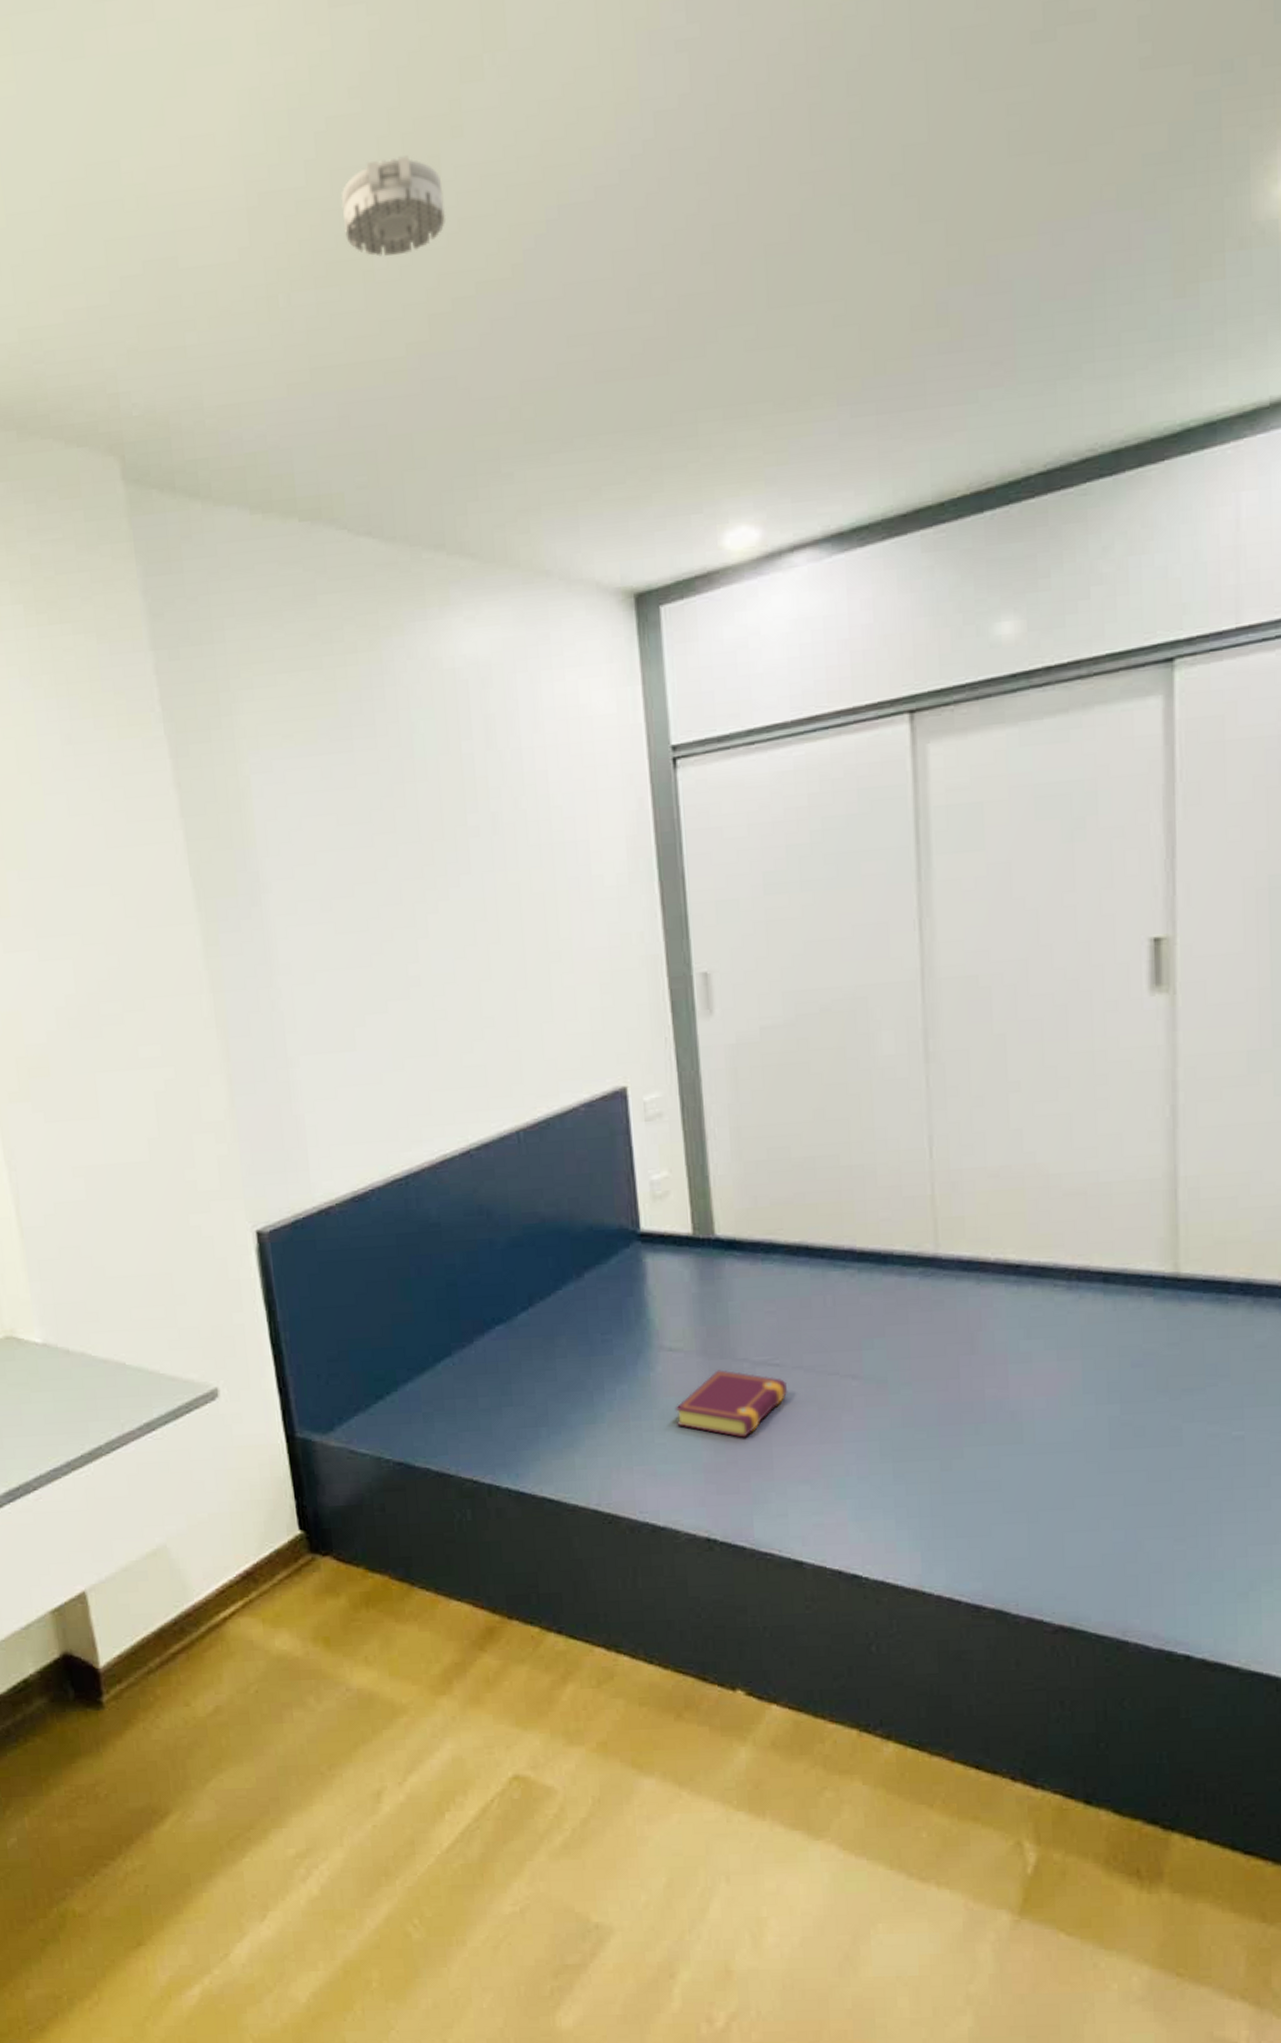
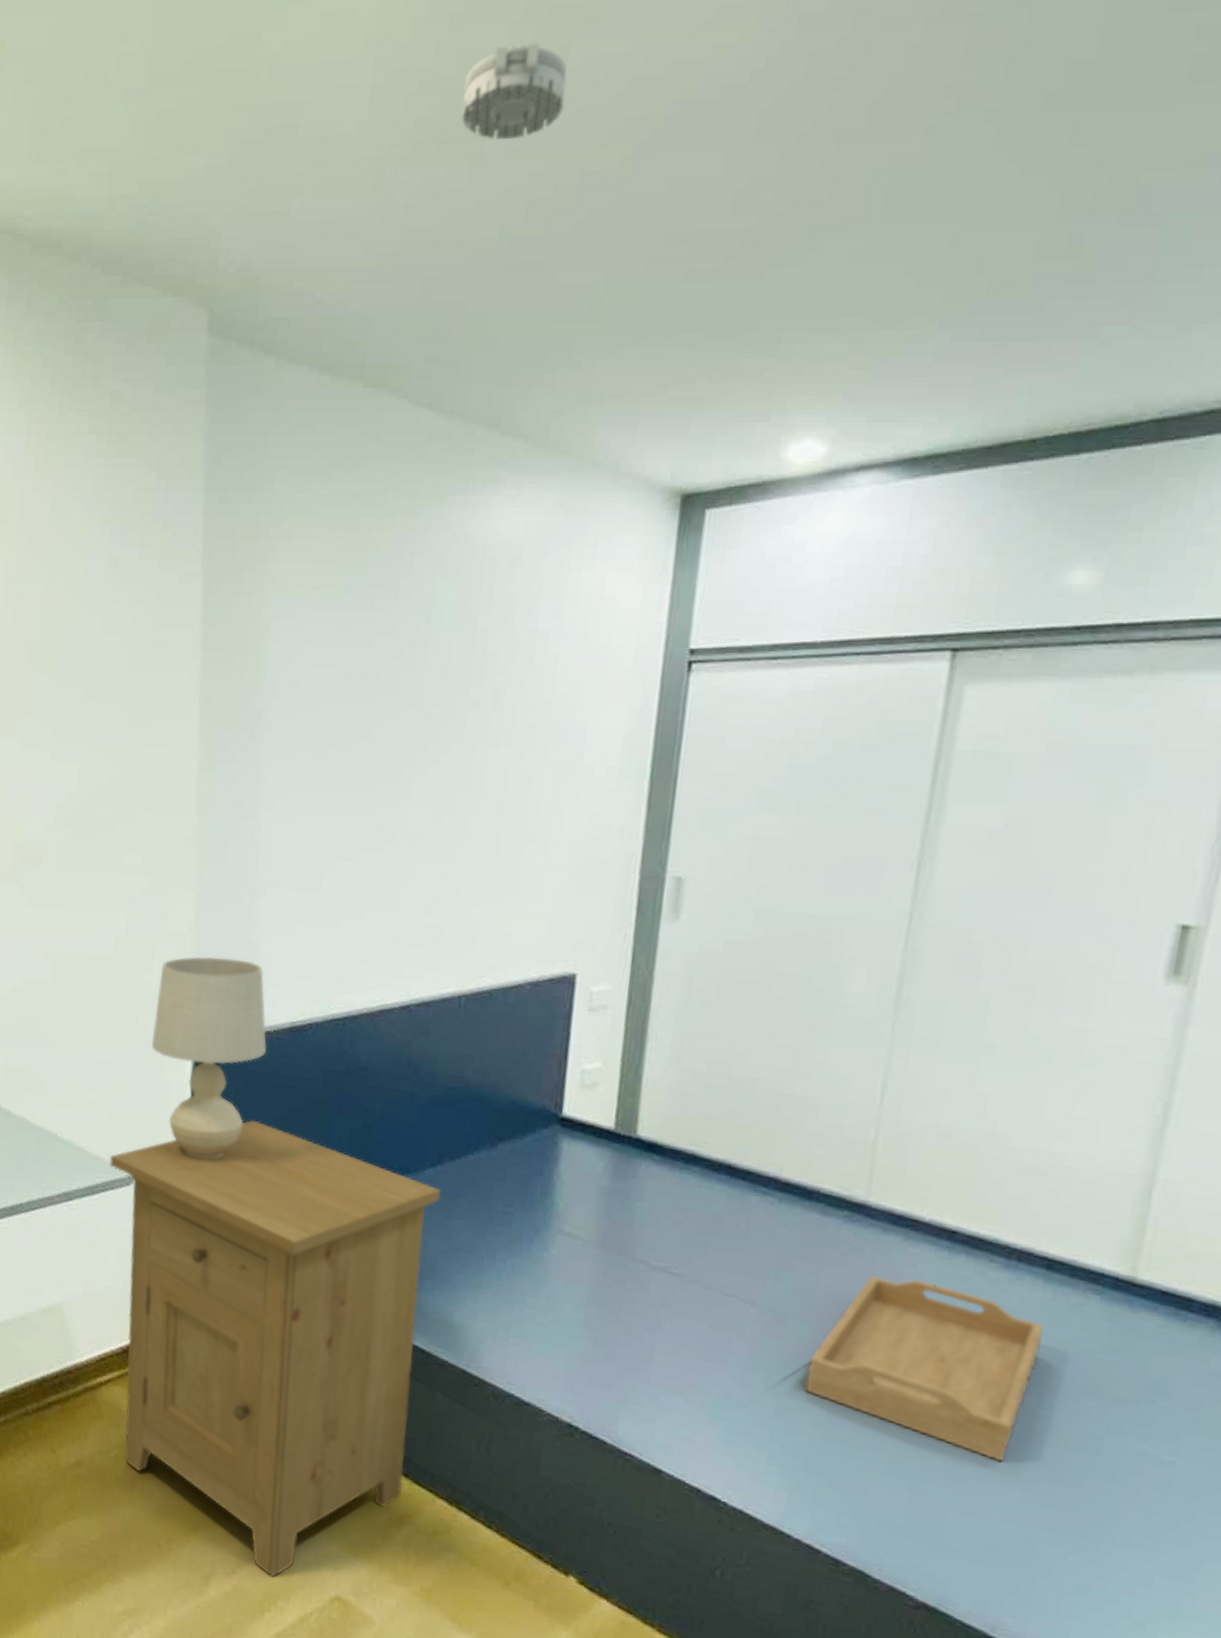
nightstand: none [186,1301,558,1774] -> present [109,1120,441,1577]
table lamp: none [204,1137,332,1355] -> present [152,956,267,1159]
book: present [674,1370,787,1438] -> none [561,1265,681,1337]
serving tray: none [915,1317,1113,1474] -> present [805,1275,1044,1462]

